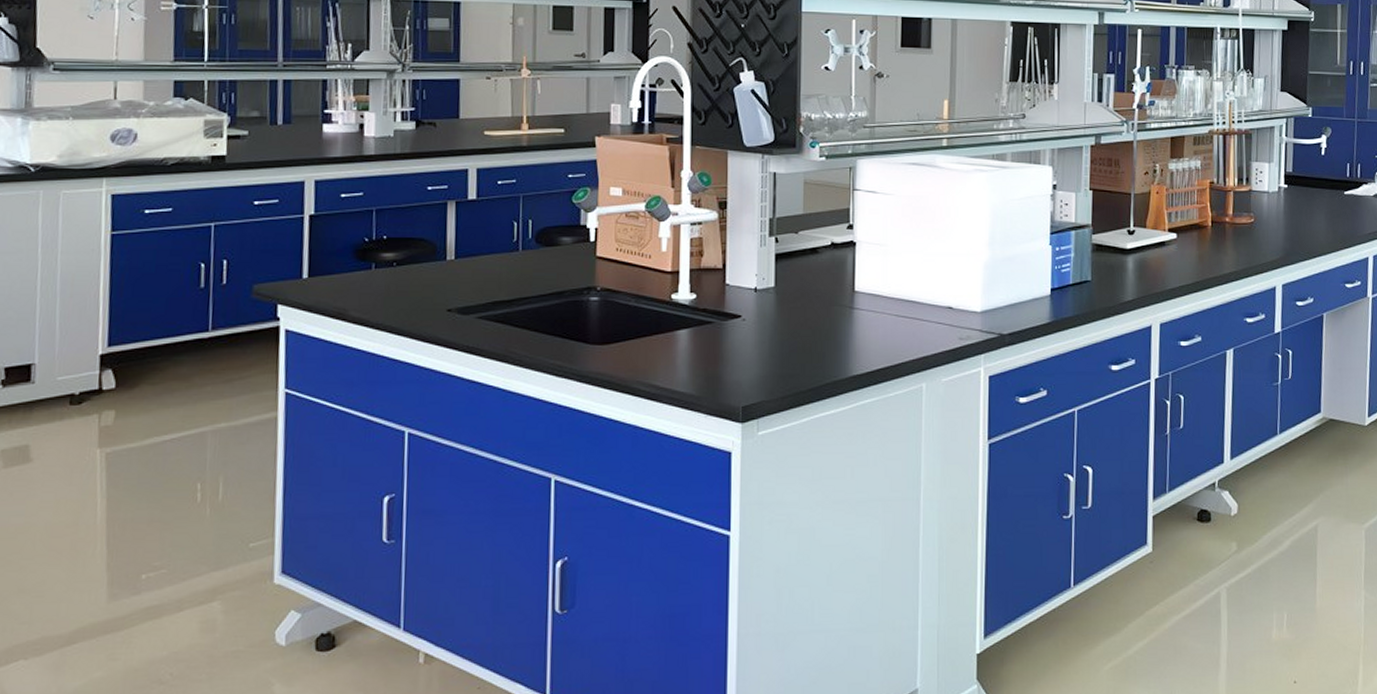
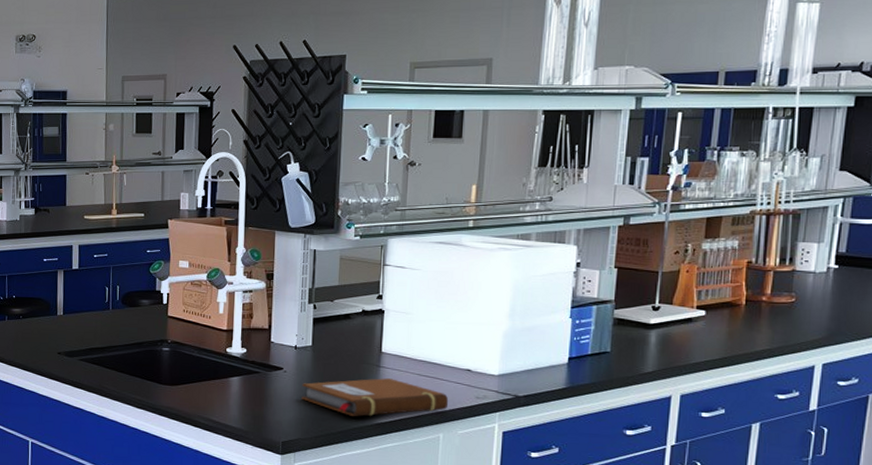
notebook: none [764,322,931,369] -> present [302,378,449,417]

